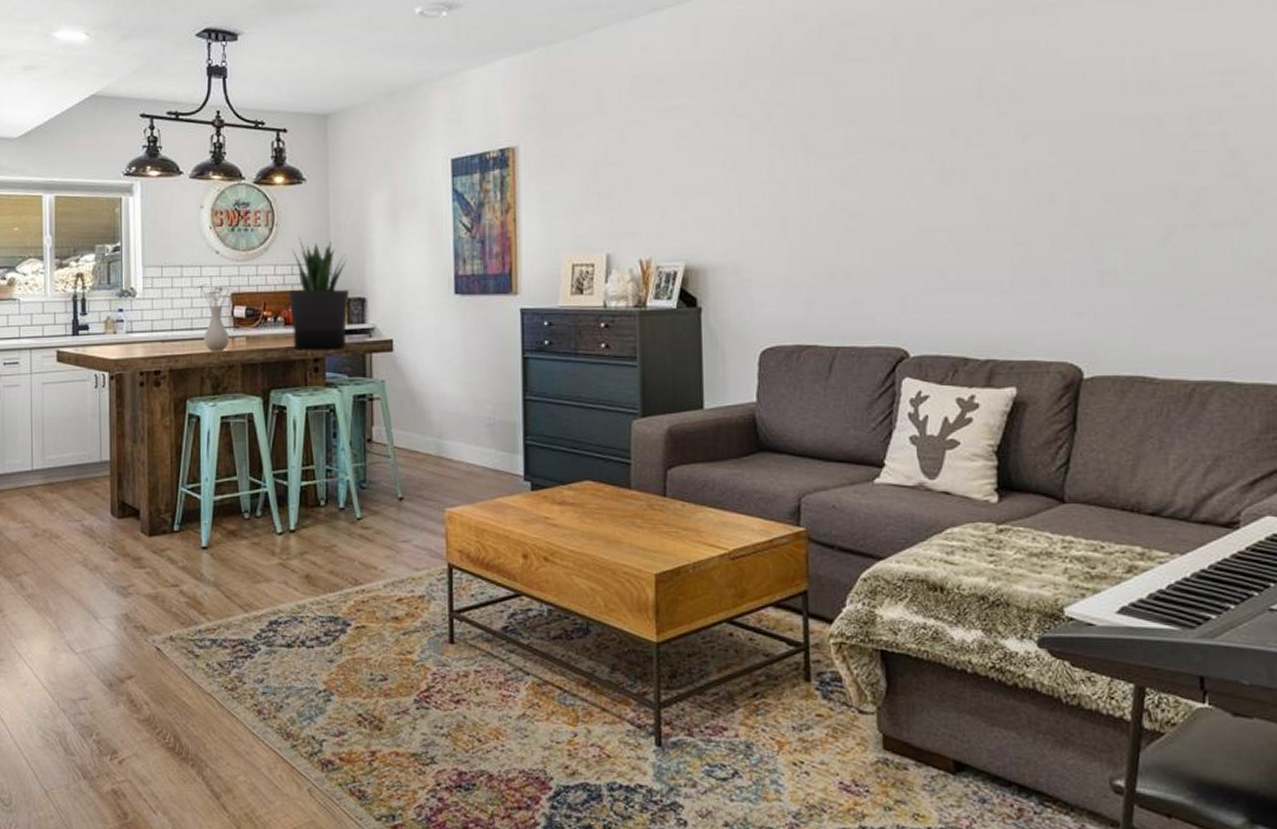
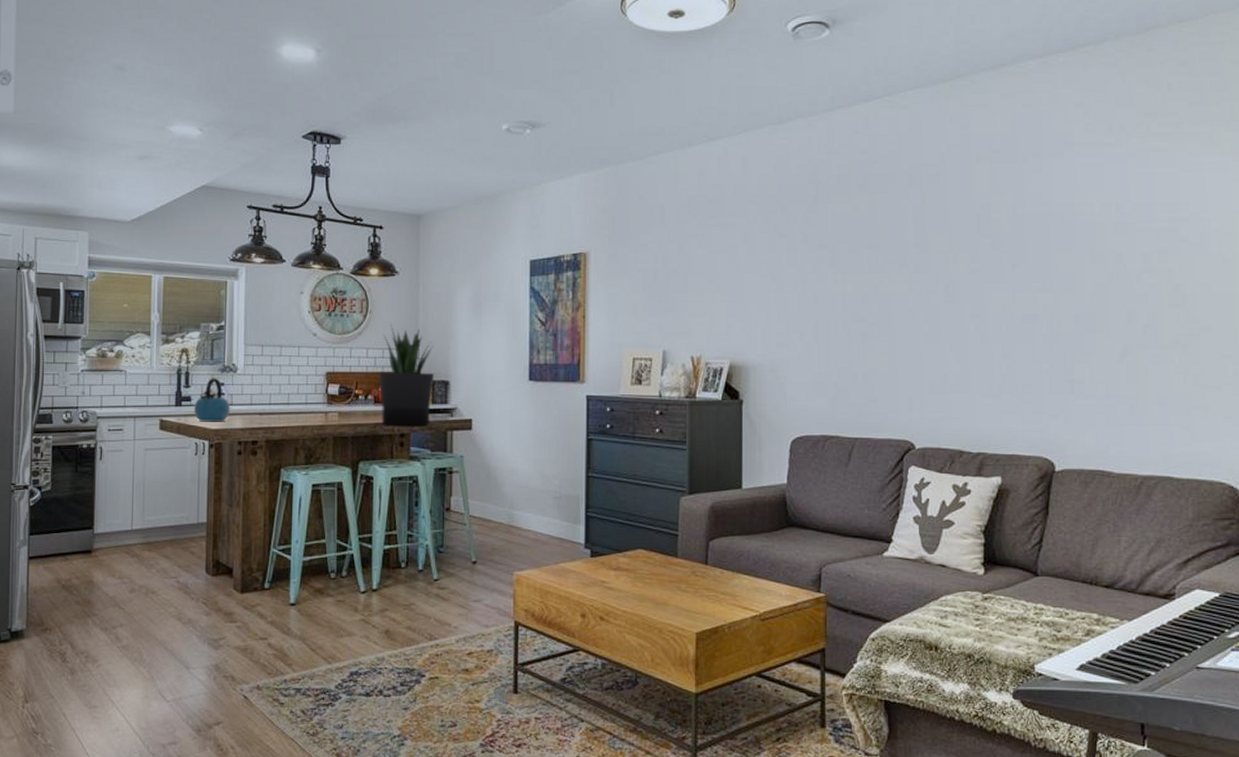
kettle: none [92,304,130,352] -> present [194,378,230,422]
vase: present [196,284,234,352] -> none [293,363,329,426]

